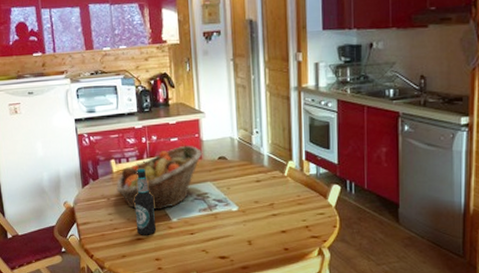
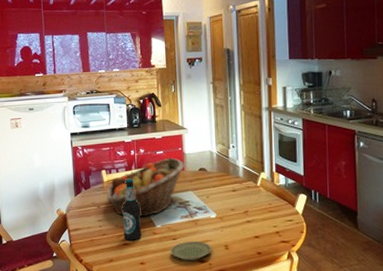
plate: none [187,235,234,256] -> present [170,241,212,260]

